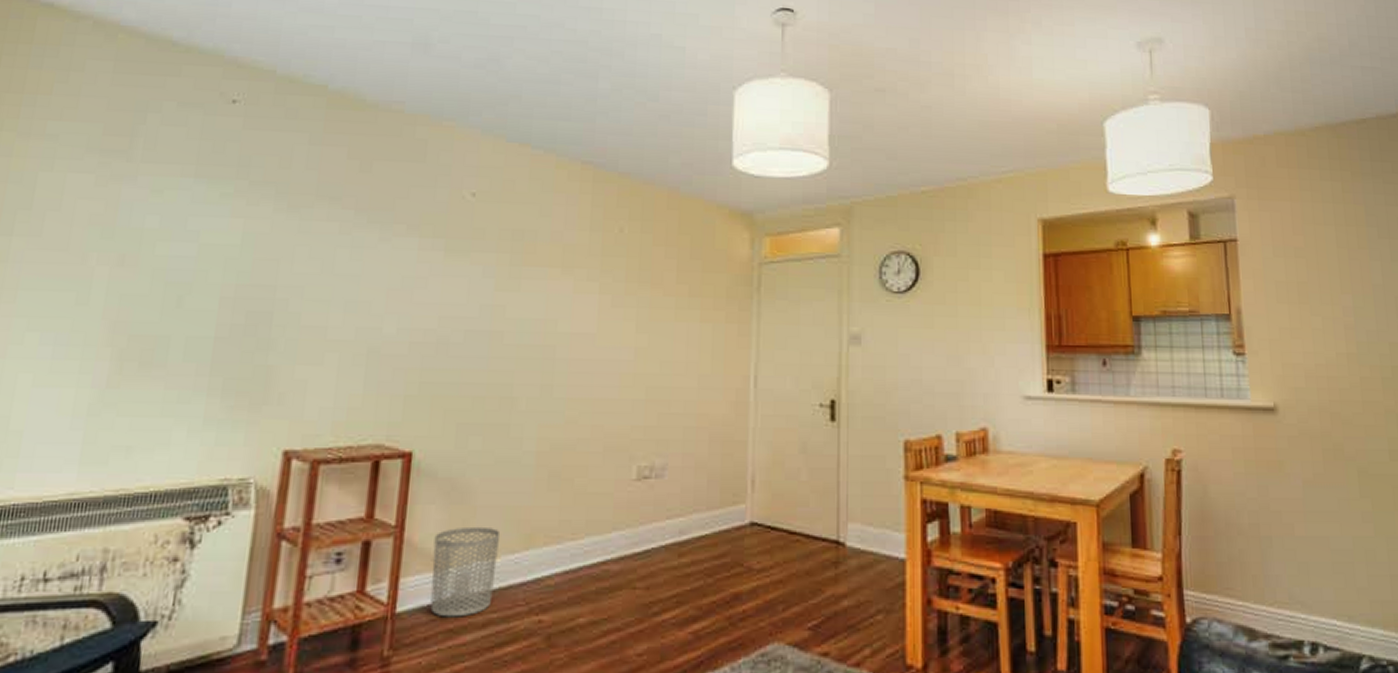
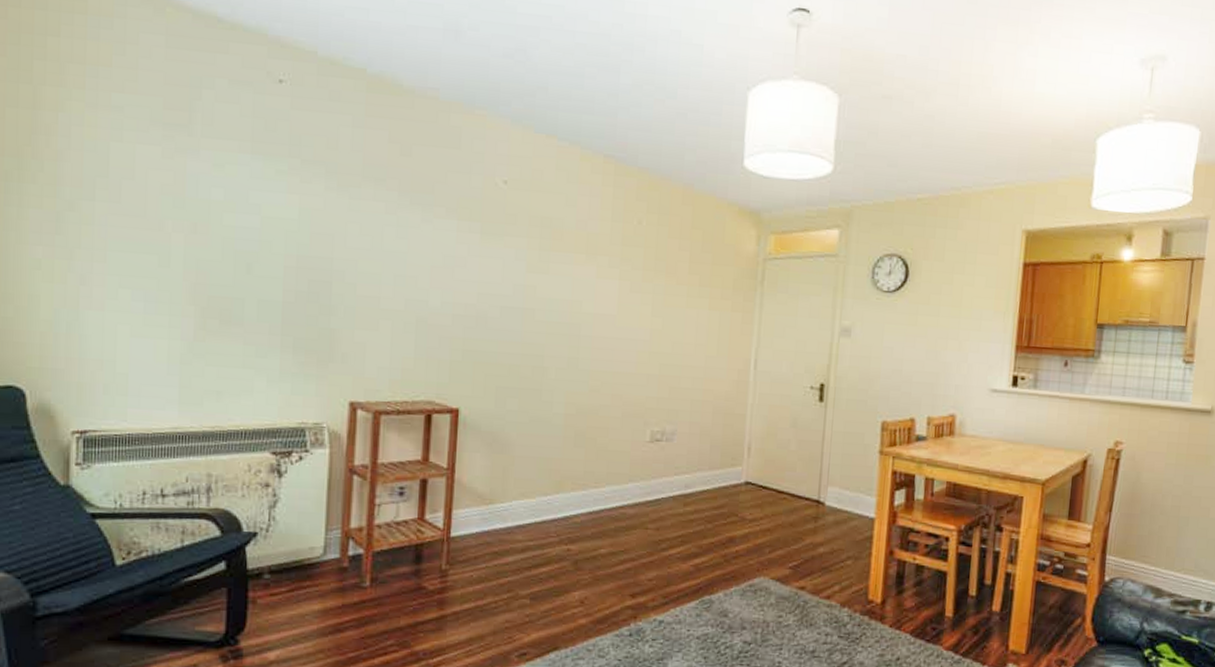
waste bin: present [430,526,499,617] -> none [478,472,534,543]

